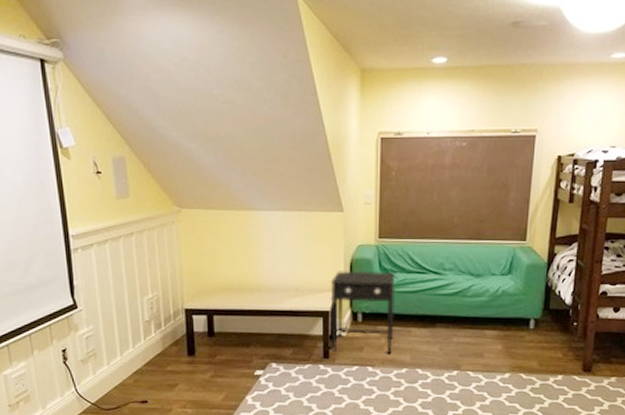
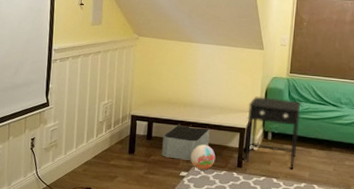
storage bin: none [228,314,286,357] -> present [162,124,210,161]
ball: none [265,336,296,366] -> present [190,144,216,171]

